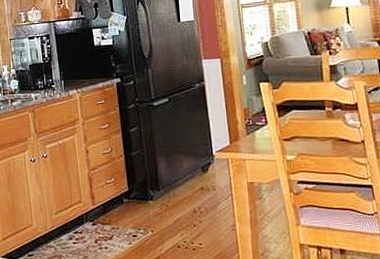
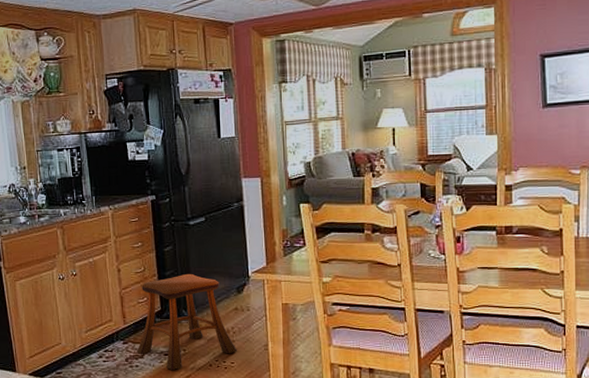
stool: none [105,153,206,251] -> present [136,273,238,370]

